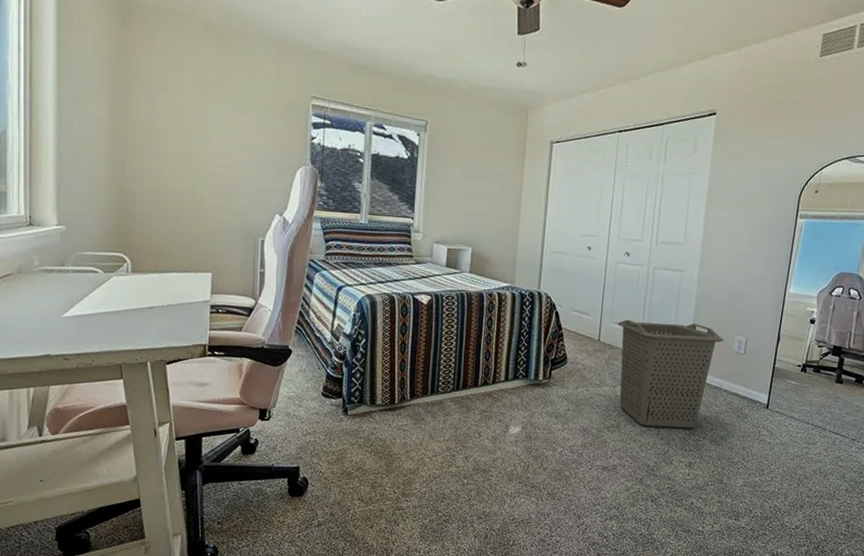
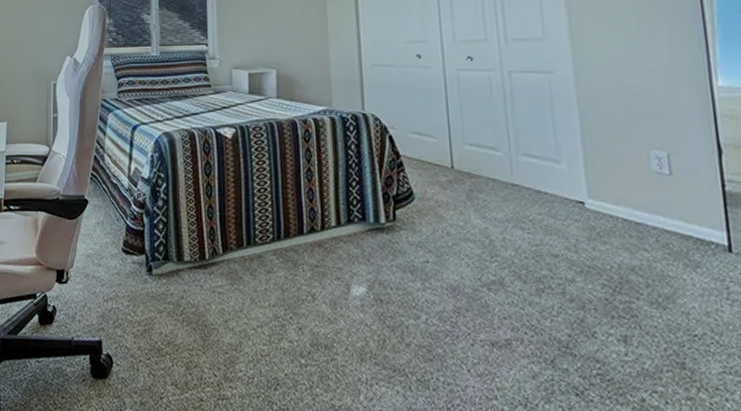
laundry basket: present [617,319,725,429] -> none [474,137,635,285]

